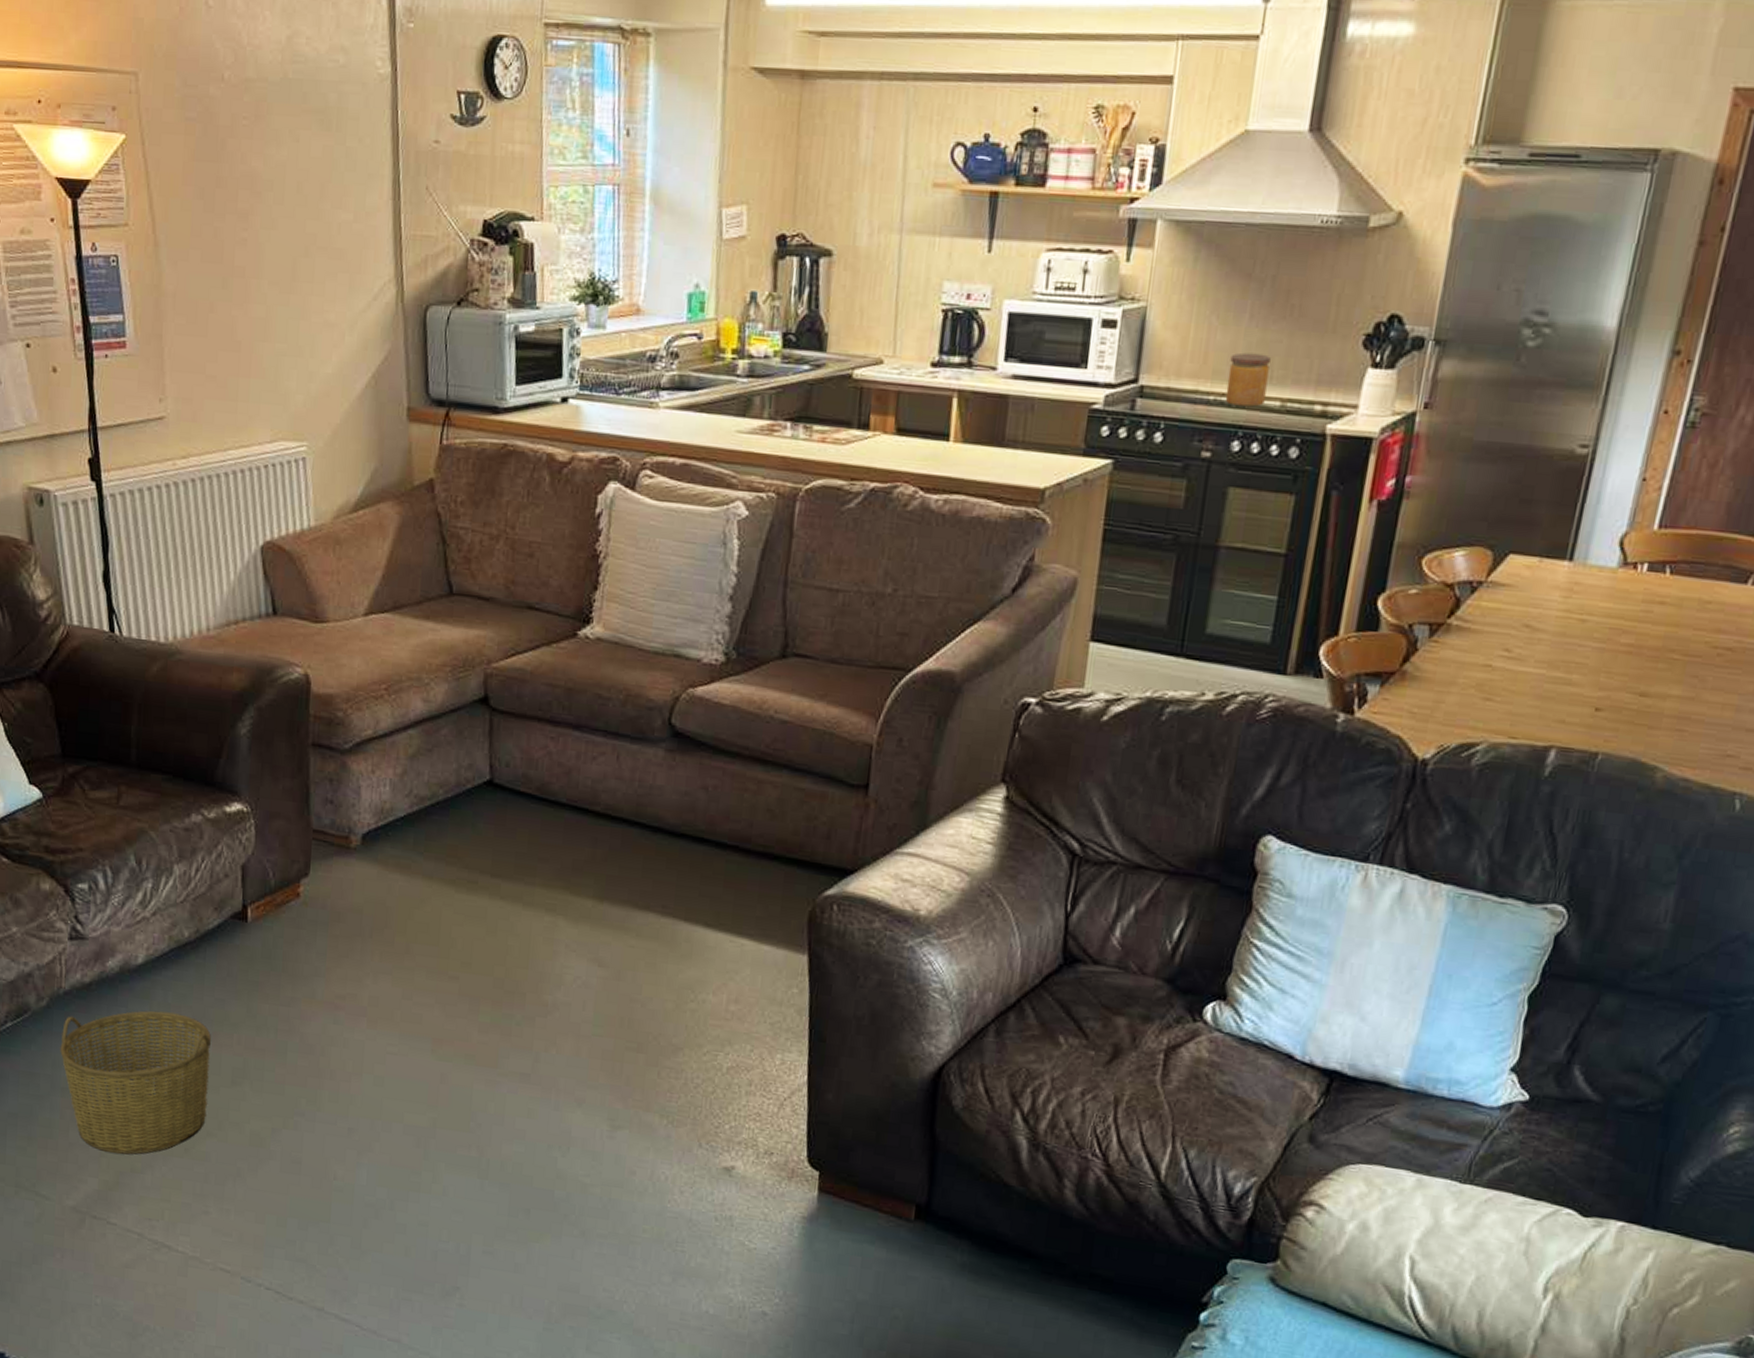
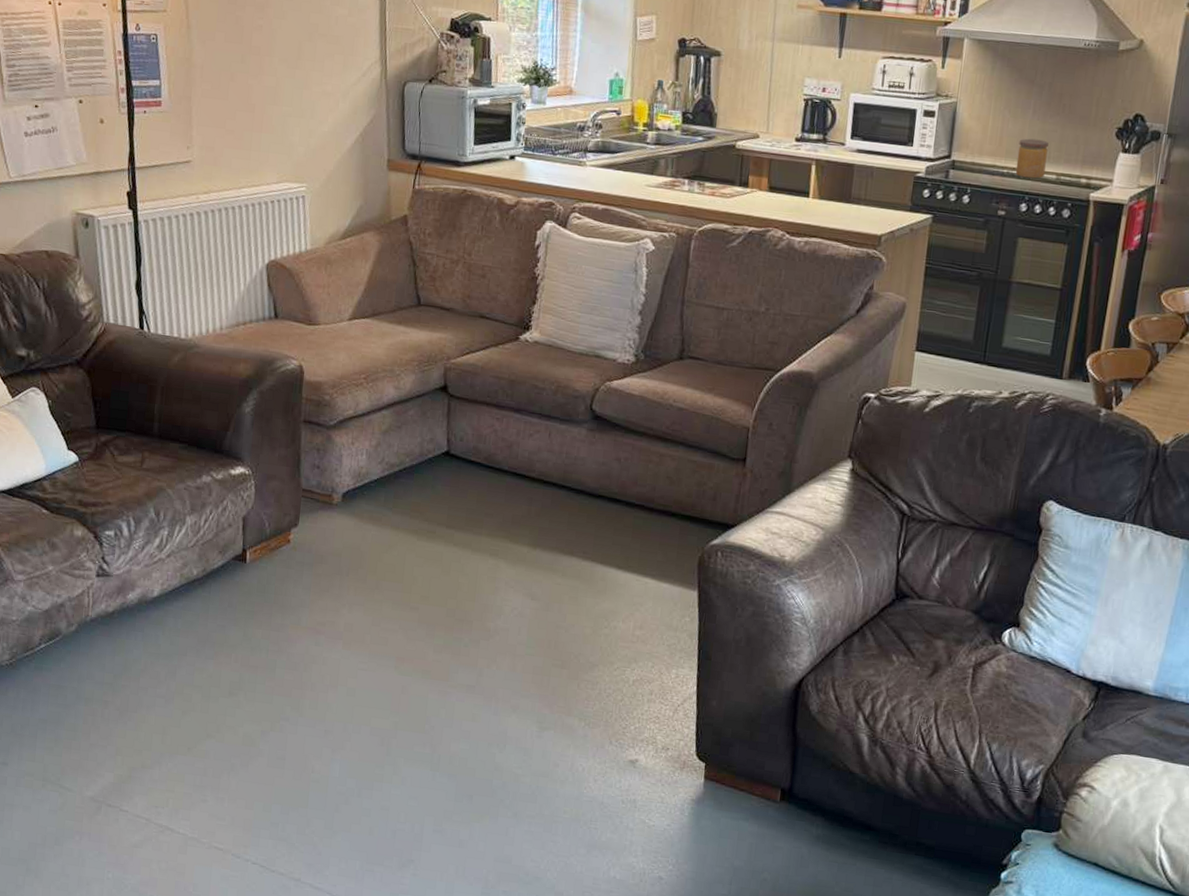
basket: present [60,1010,211,1155] -> none [85,635,213,753]

